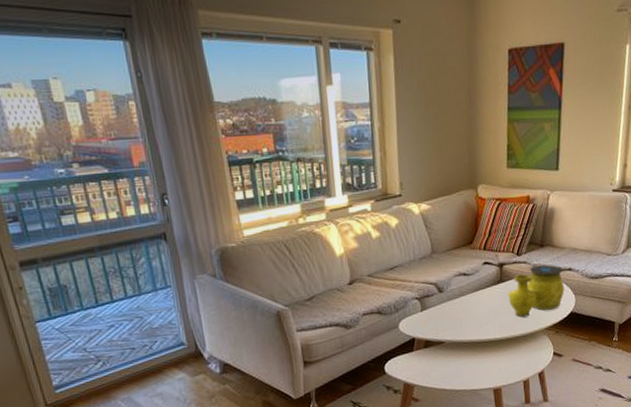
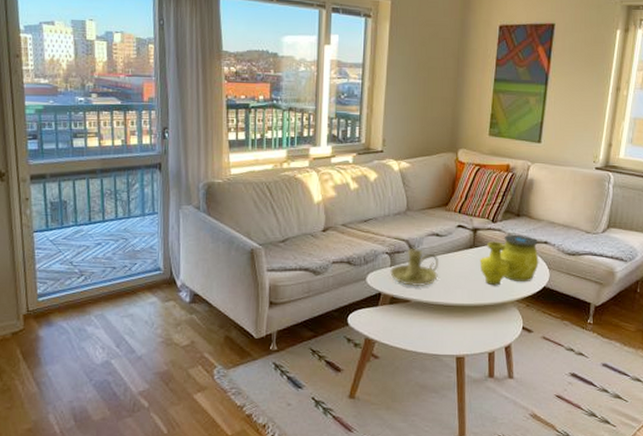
candle holder: none [421,289,469,329] -> present [390,247,438,287]

